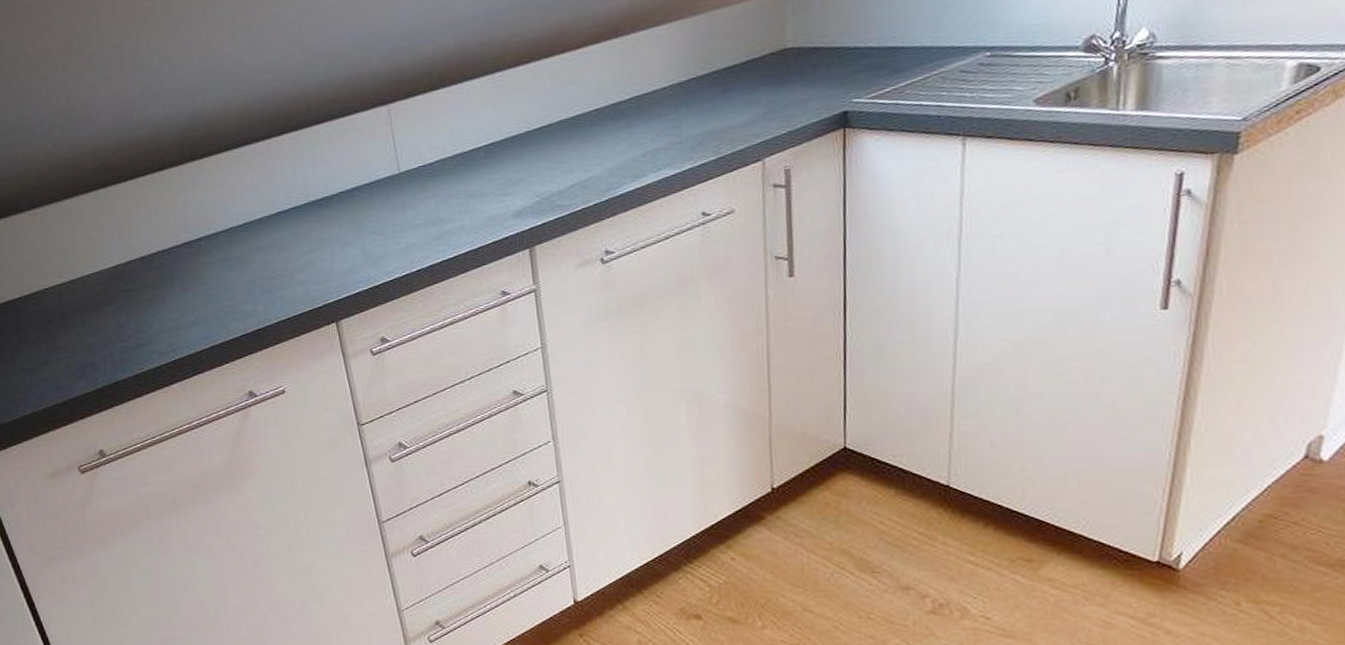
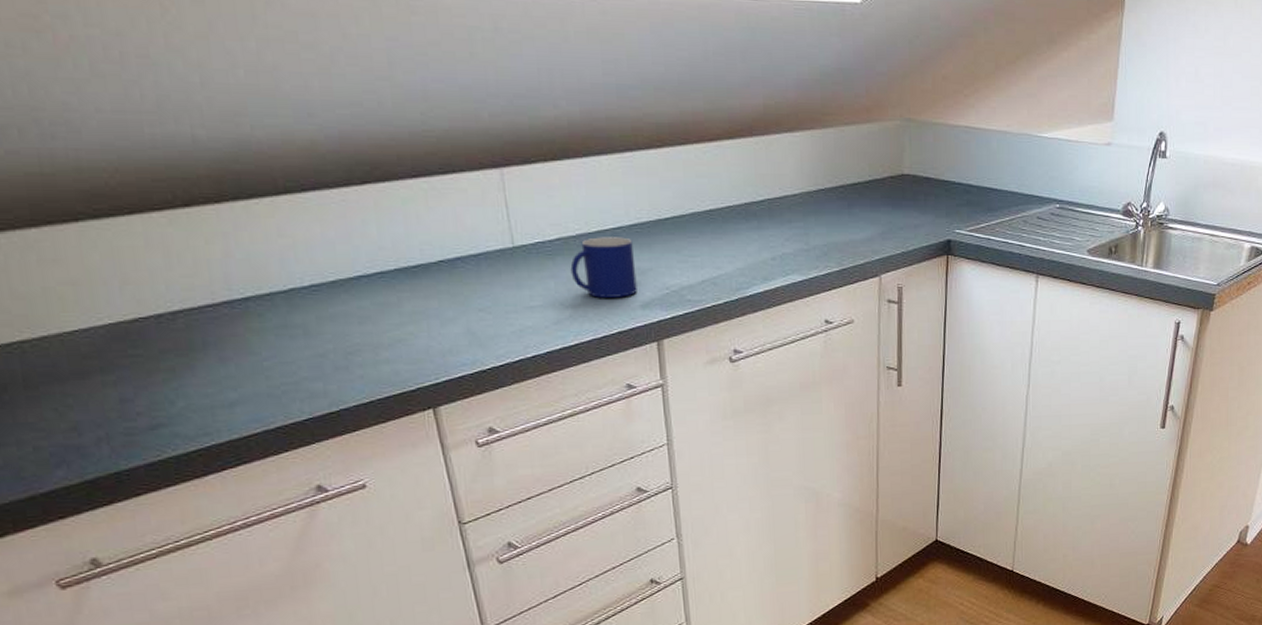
mug: none [448,152,510,212] -> present [570,237,637,298]

